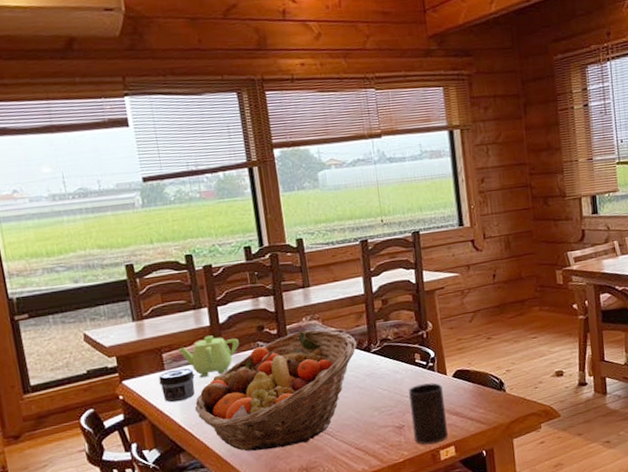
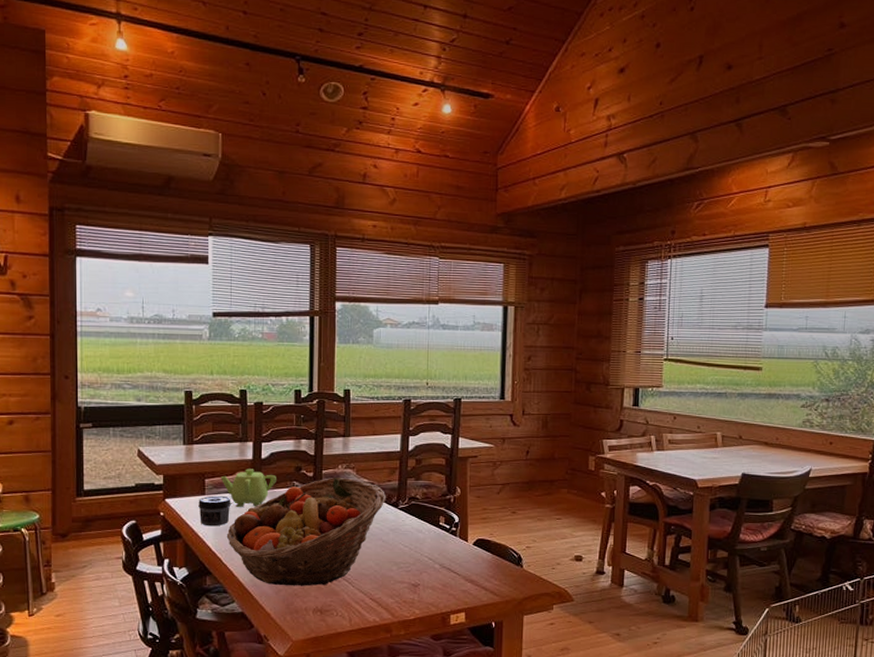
cup: present [409,383,448,445] -> none [428,547,462,607]

